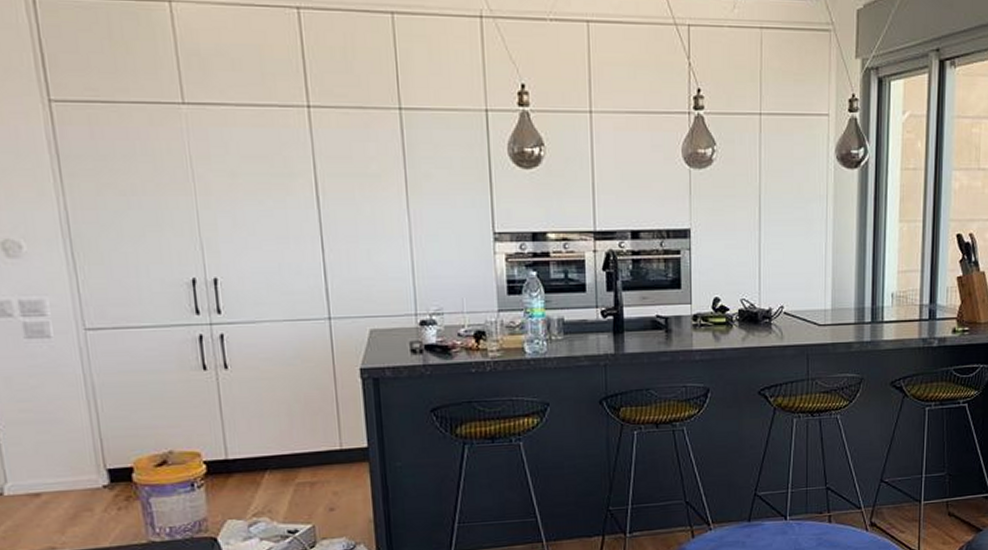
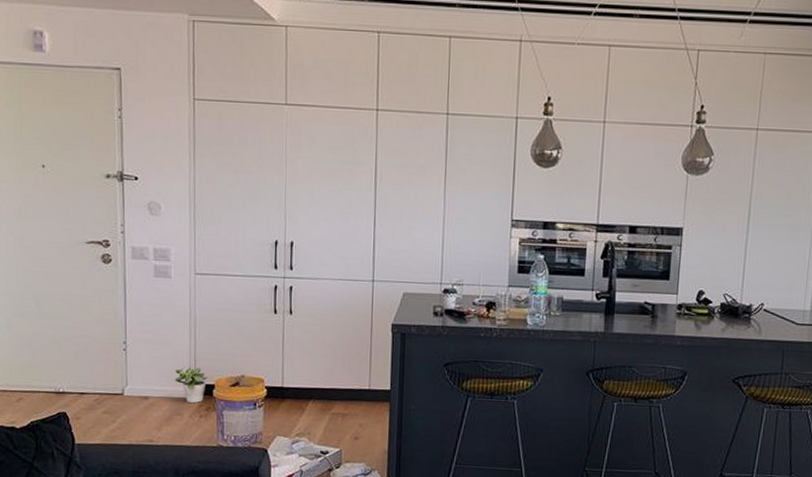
potted plant: none [74,448,122,493] -> present [175,366,208,403]

